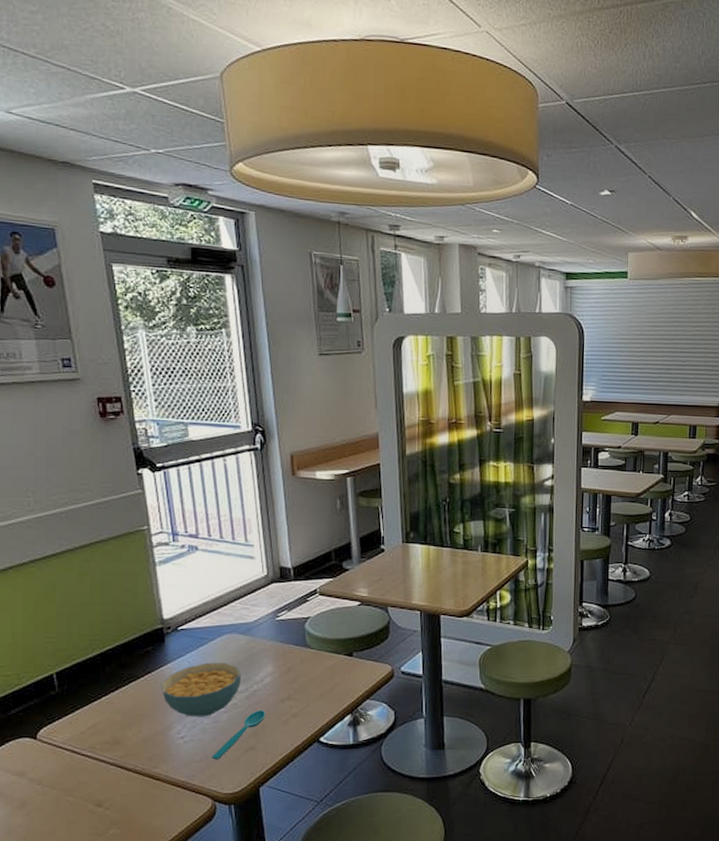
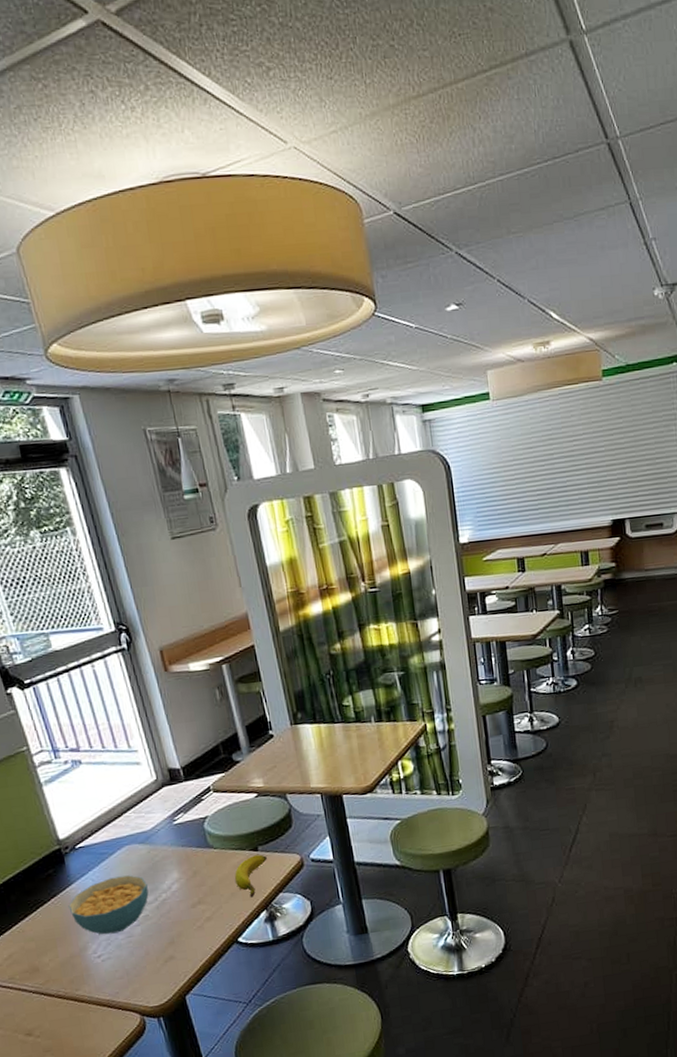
spoon: present [211,709,266,760] -> none [131,917,180,974]
banana: none [326,660,360,700] -> present [235,854,267,898]

